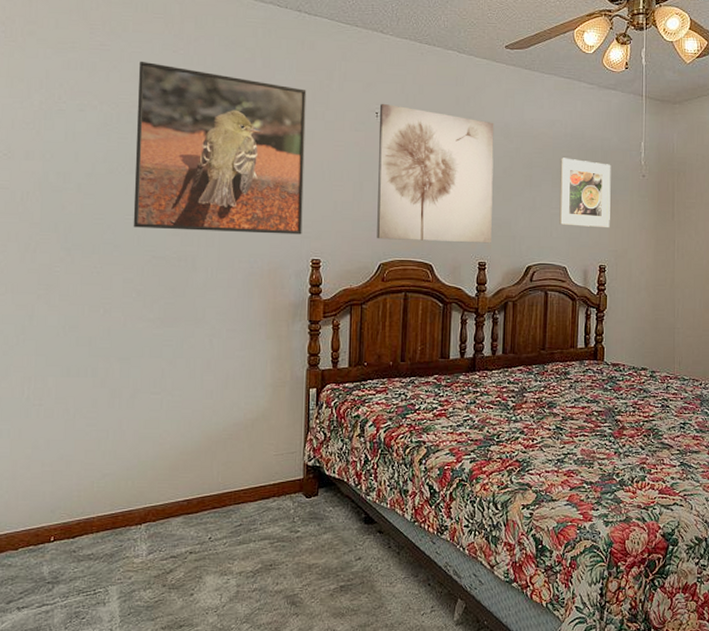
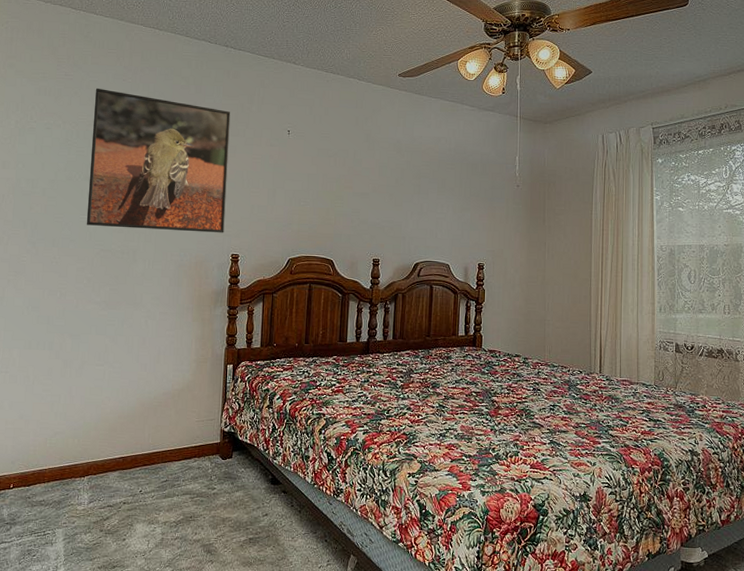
wall art: present [377,103,494,244] -> none [287,122,388,243]
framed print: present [559,157,611,228] -> none [443,169,489,231]

